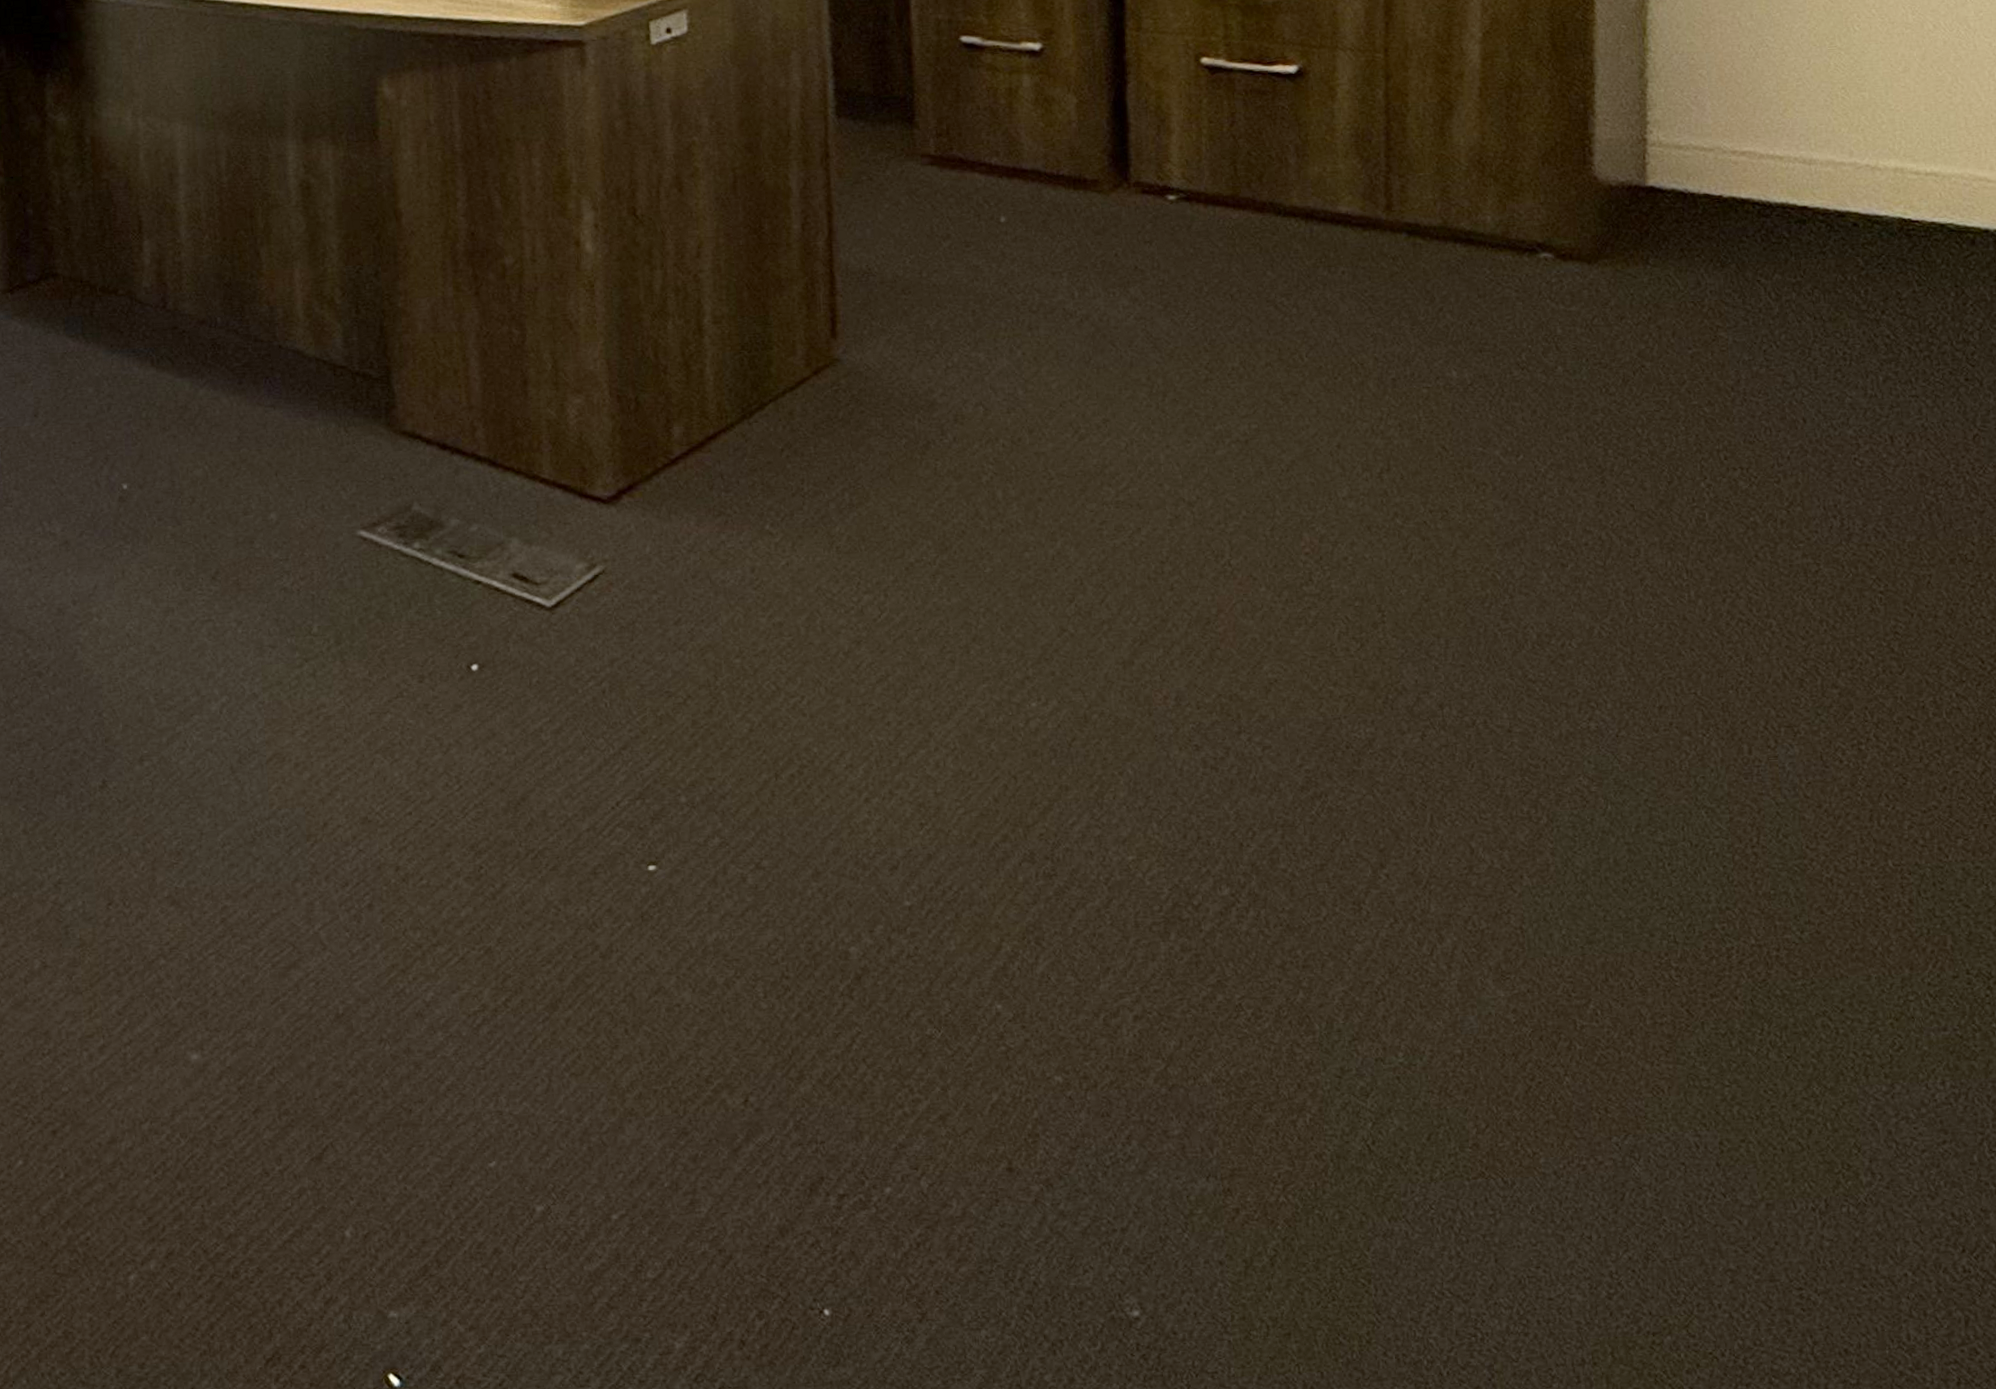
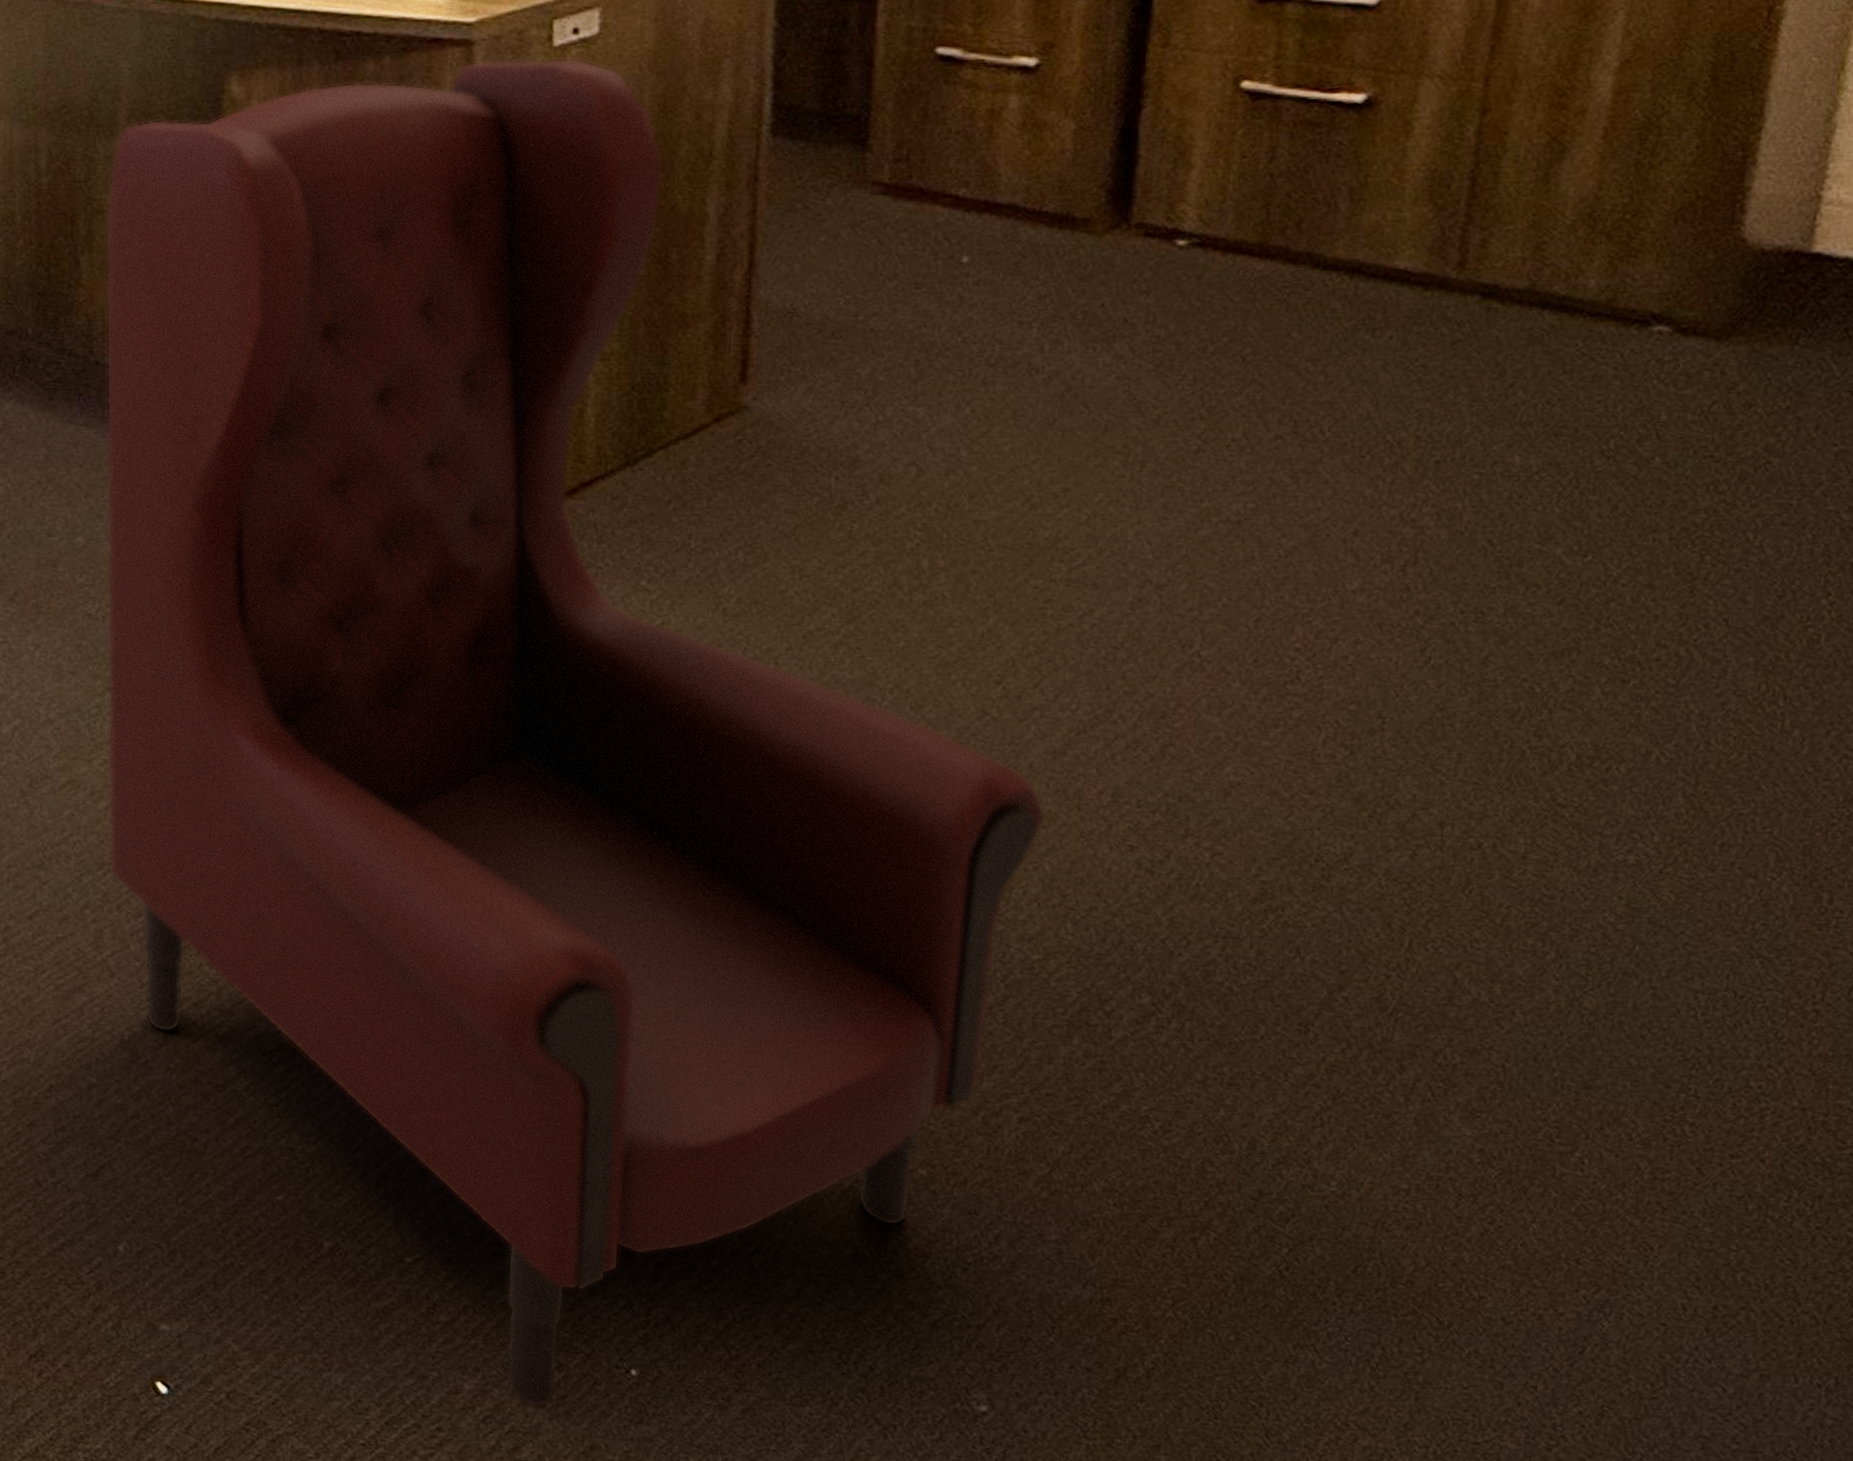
armchair: none [280,54,1124,1360] -> present [105,58,1045,1408]

